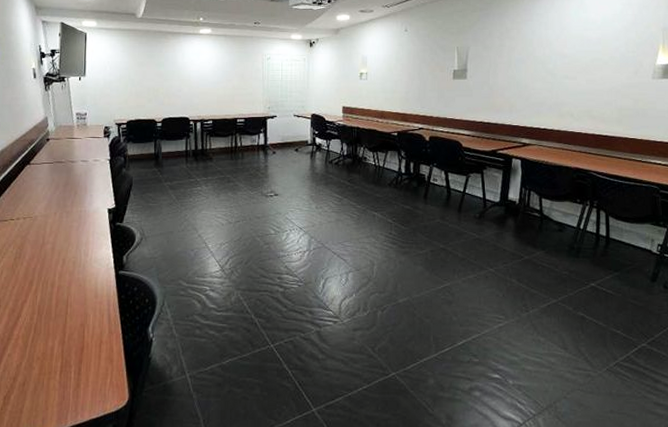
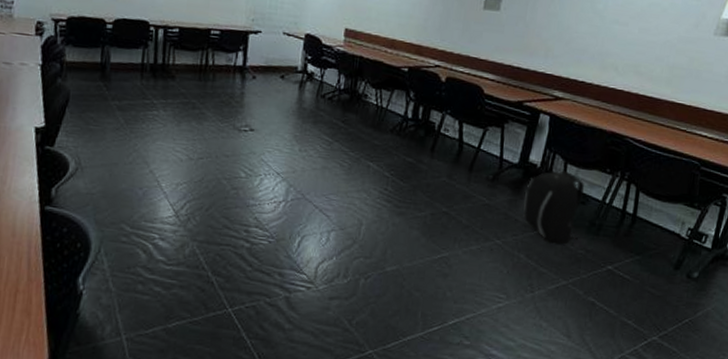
backpack: none [508,204,561,268] -> present [522,170,585,244]

